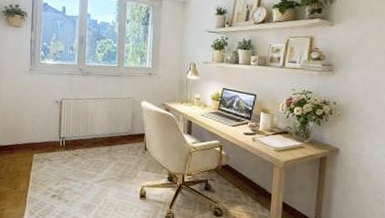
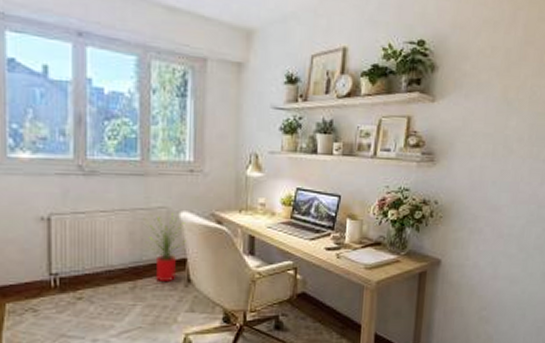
house plant: none [118,101,145,148] -> present [143,212,186,281]

